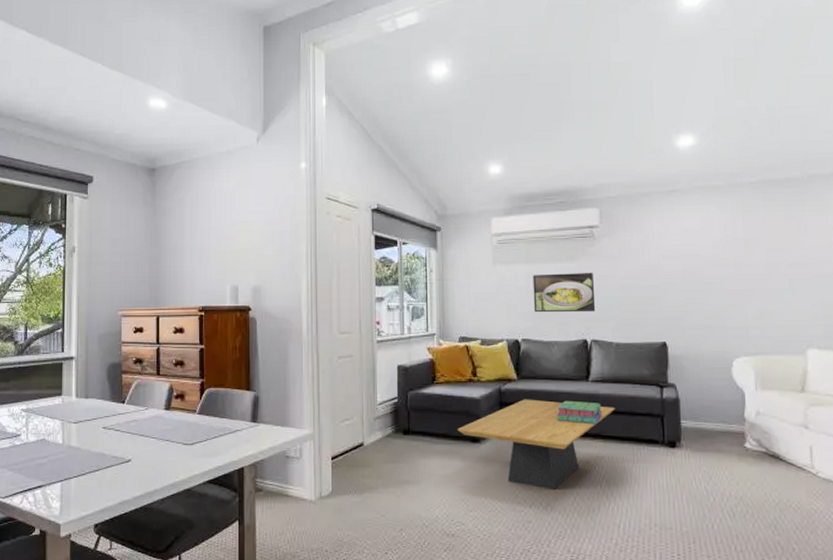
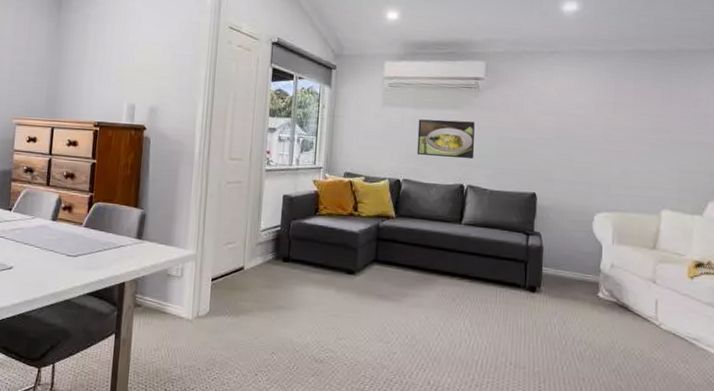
coffee table: present [457,399,615,491] -> none [334,236,484,325]
stack of books: present [556,400,602,424] -> none [429,240,472,265]

